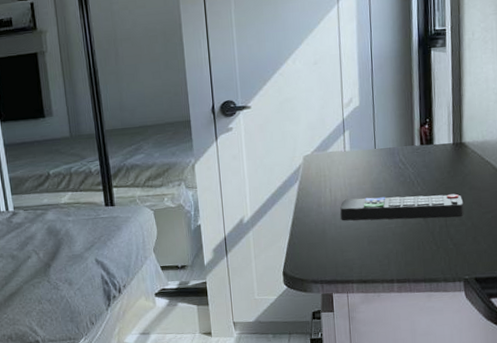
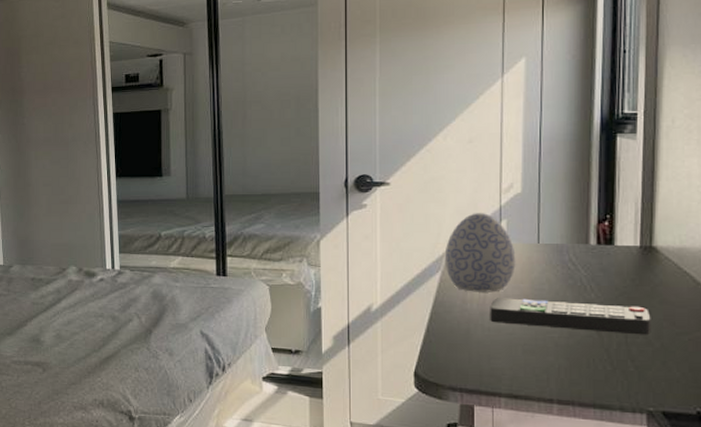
decorative egg: none [300,126,359,197] -> present [444,213,516,293]

